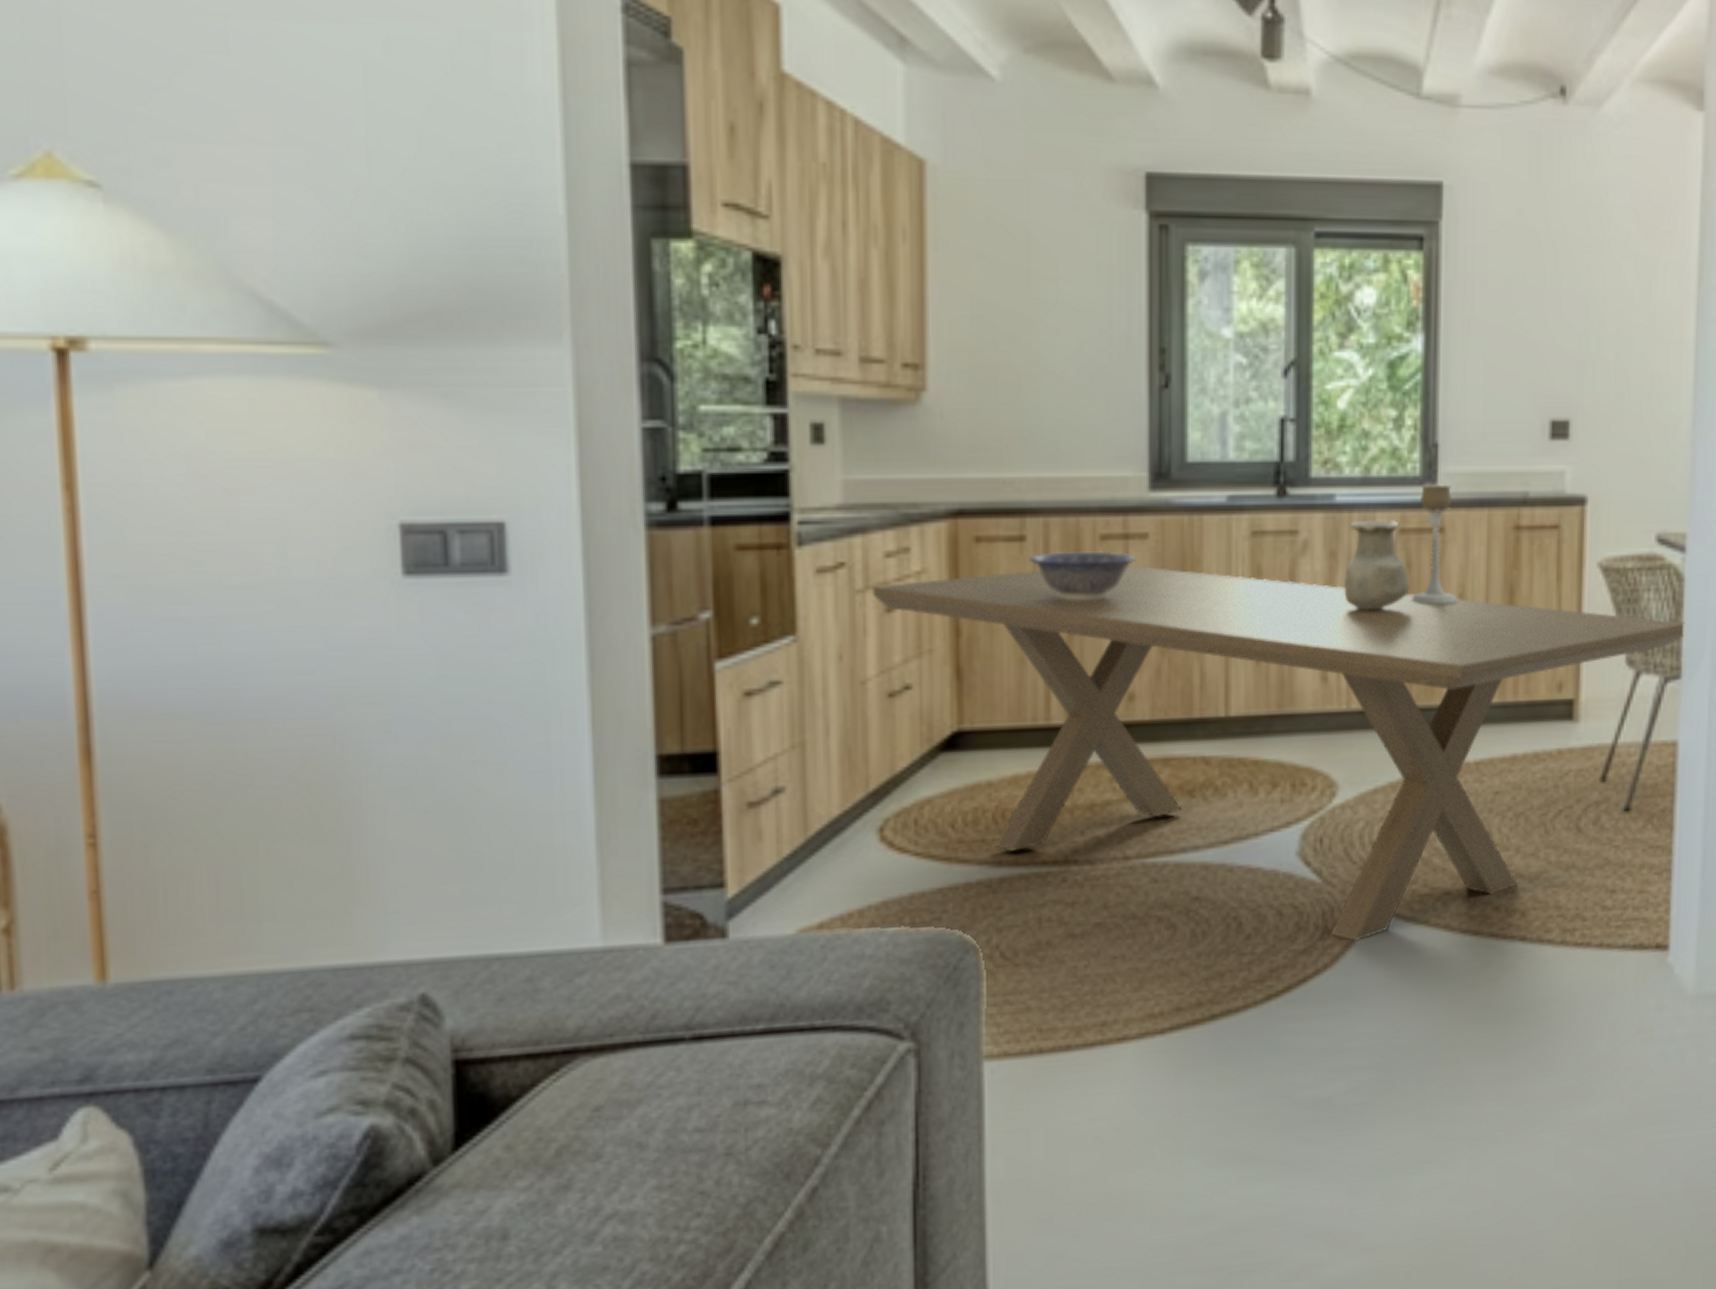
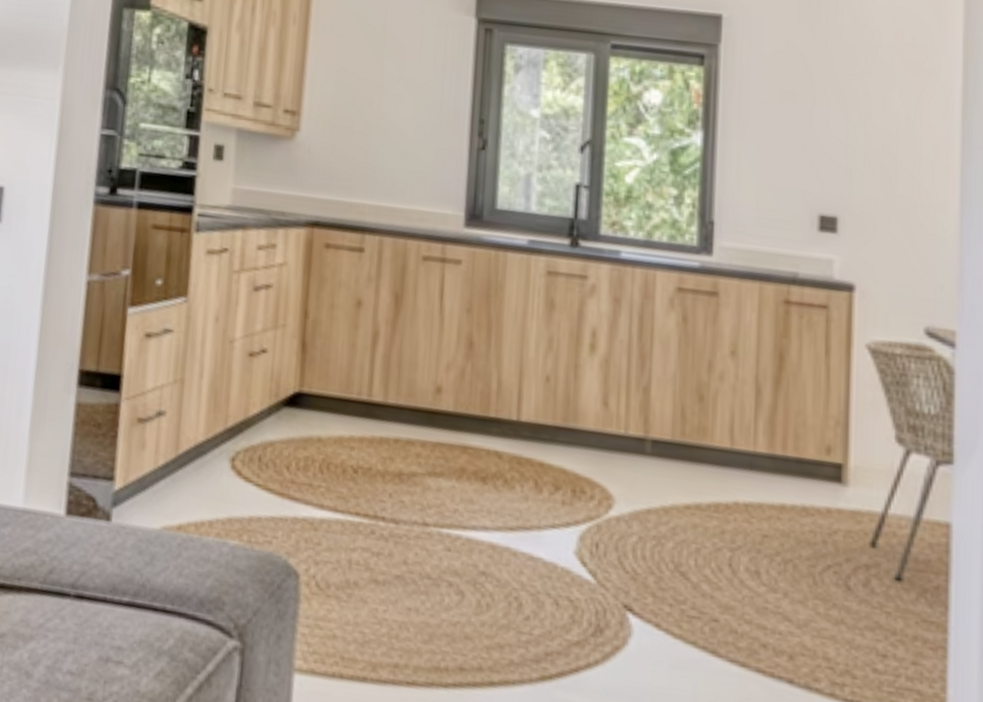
dining table: present [871,565,1686,941] -> none [245,269,957,646]
decorative bowl: present [1029,551,1136,601] -> none [365,263,450,308]
vase: present [1344,519,1410,611] -> none [626,275,686,353]
candle holder: present [1410,484,1459,604] -> none [685,254,731,359]

